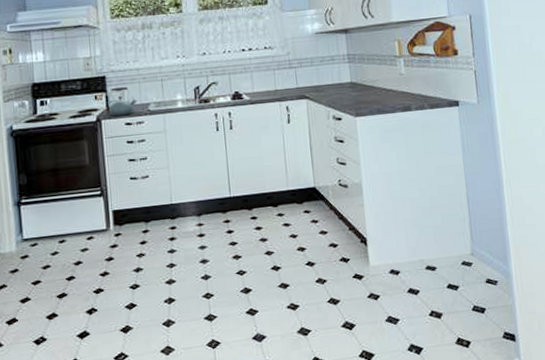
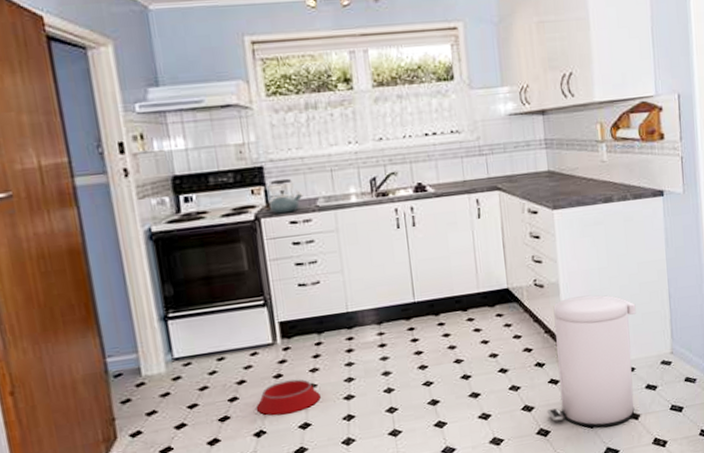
pet bowl: none [89,263,145,295] -> present [256,379,320,416]
pedal bin: none [352,196,437,325] -> present [547,295,636,428]

